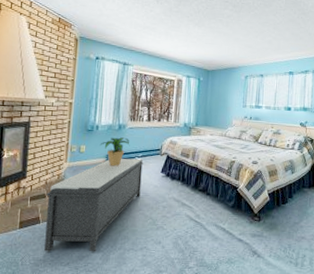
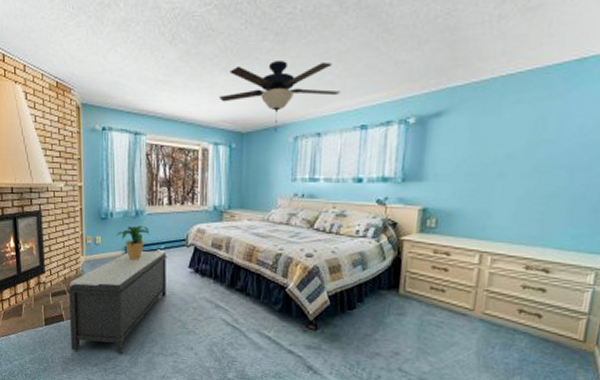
ceiling fan: none [192,23,276,71] -> present [218,59,340,131]

